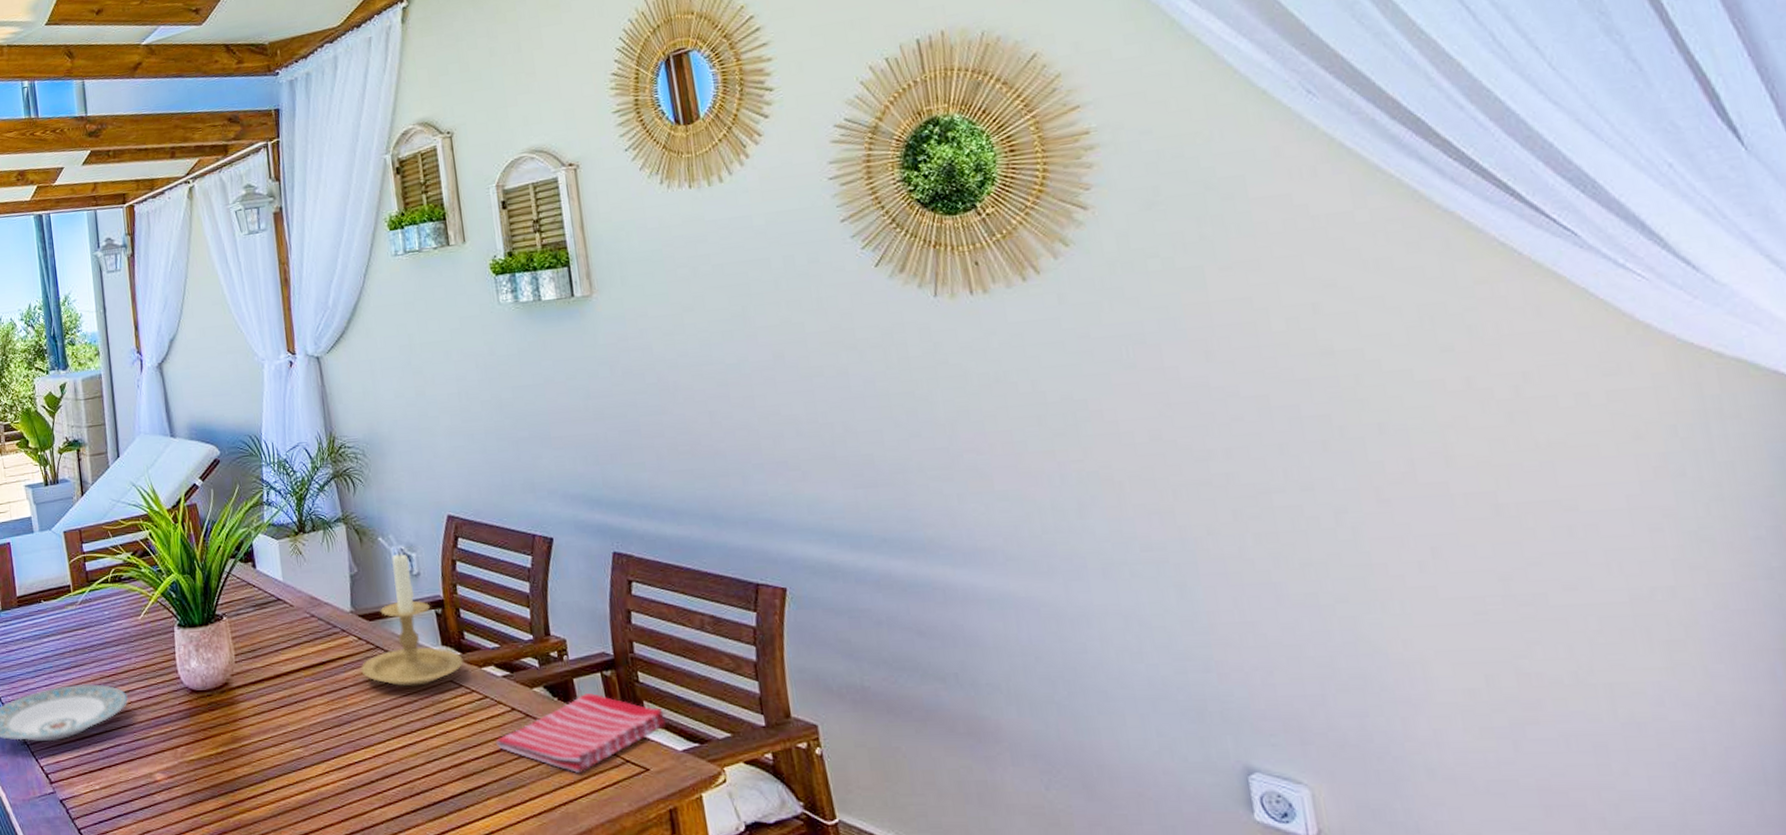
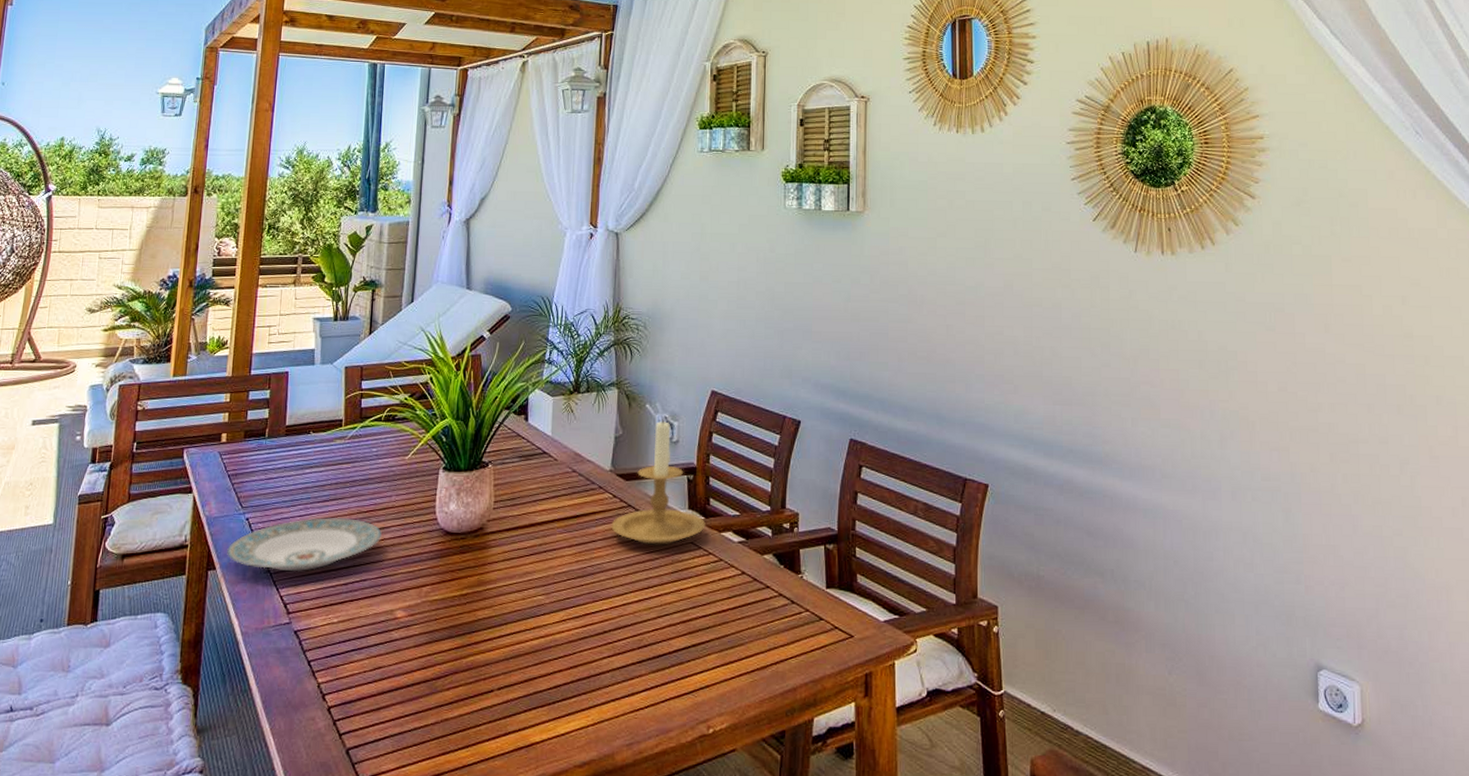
dish towel: present [495,693,666,774] -> none [723,564,874,637]

